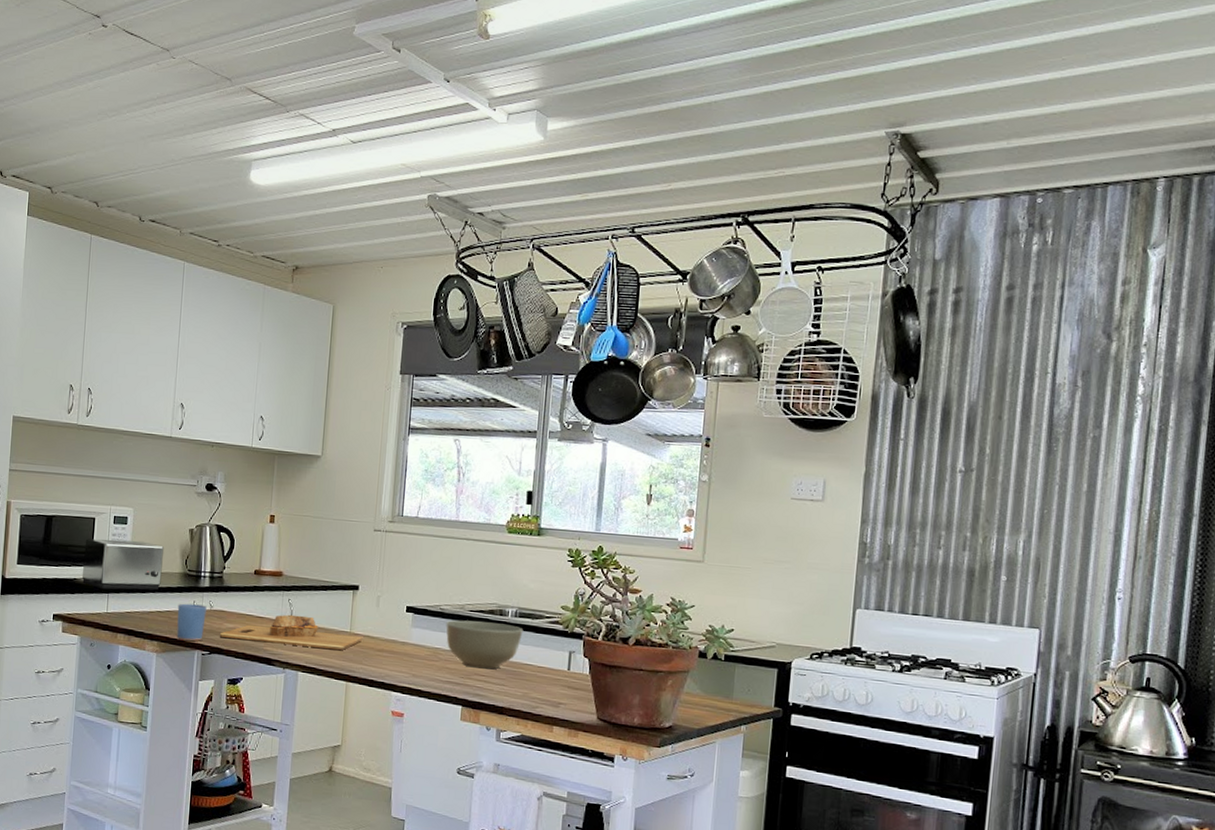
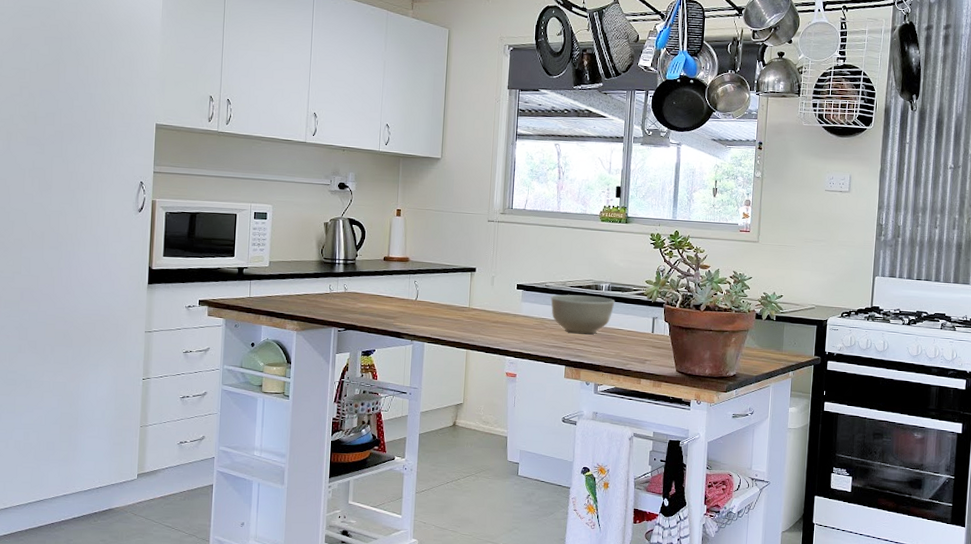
toaster: present [81,538,165,591] -> none [225,232,302,277]
mug: present [176,603,207,641] -> none [314,287,341,320]
cutting board: present [219,614,363,650] -> none [353,294,480,323]

